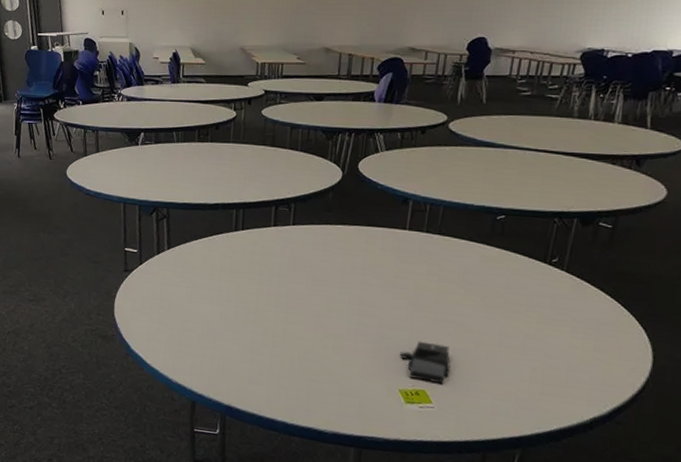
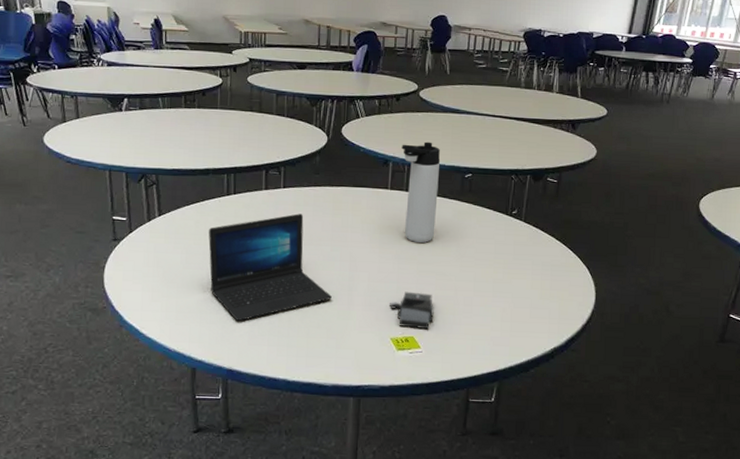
laptop: none [213,252,337,359] -> present [208,213,332,322]
thermos bottle: none [421,178,469,290] -> present [402,141,441,243]

